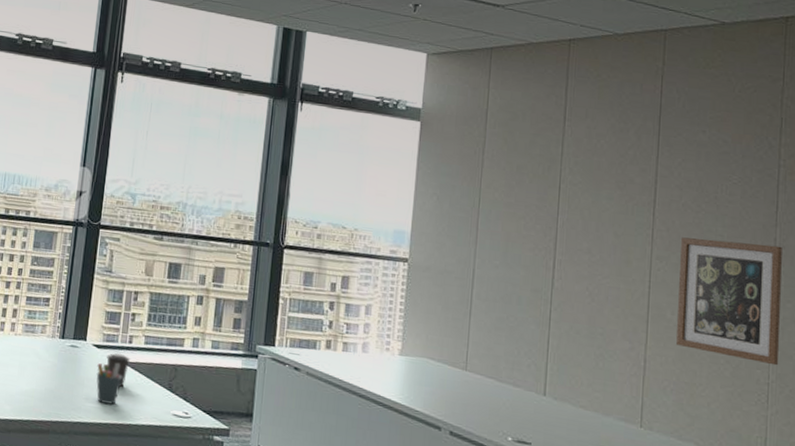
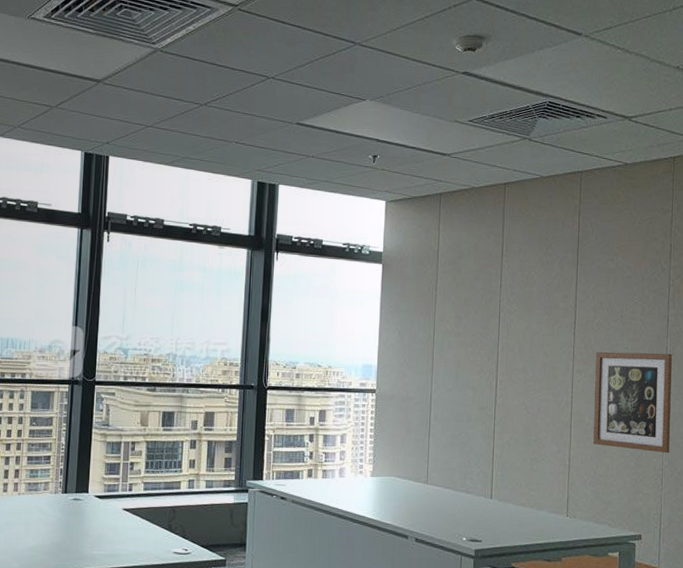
pen holder: present [96,362,122,405] -> none [100,511,124,551]
coffee cup: present [107,353,130,387] -> none [109,502,131,533]

